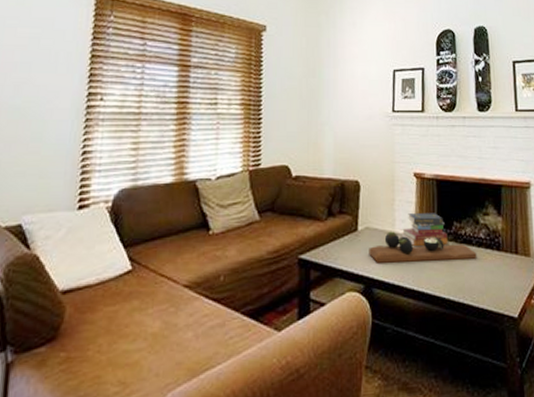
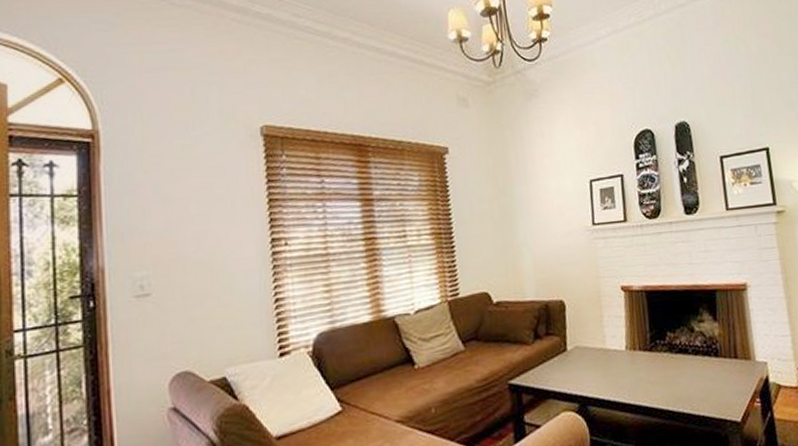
decorative tray: present [369,231,477,263] -> none [580,347,695,381]
books: present [402,213,448,246] -> none [613,325,663,361]

